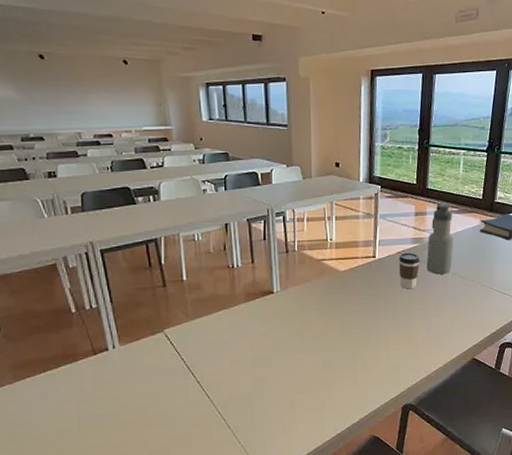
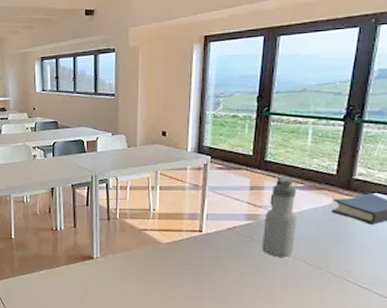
coffee cup: present [398,252,420,290] -> none [228,229,255,270]

